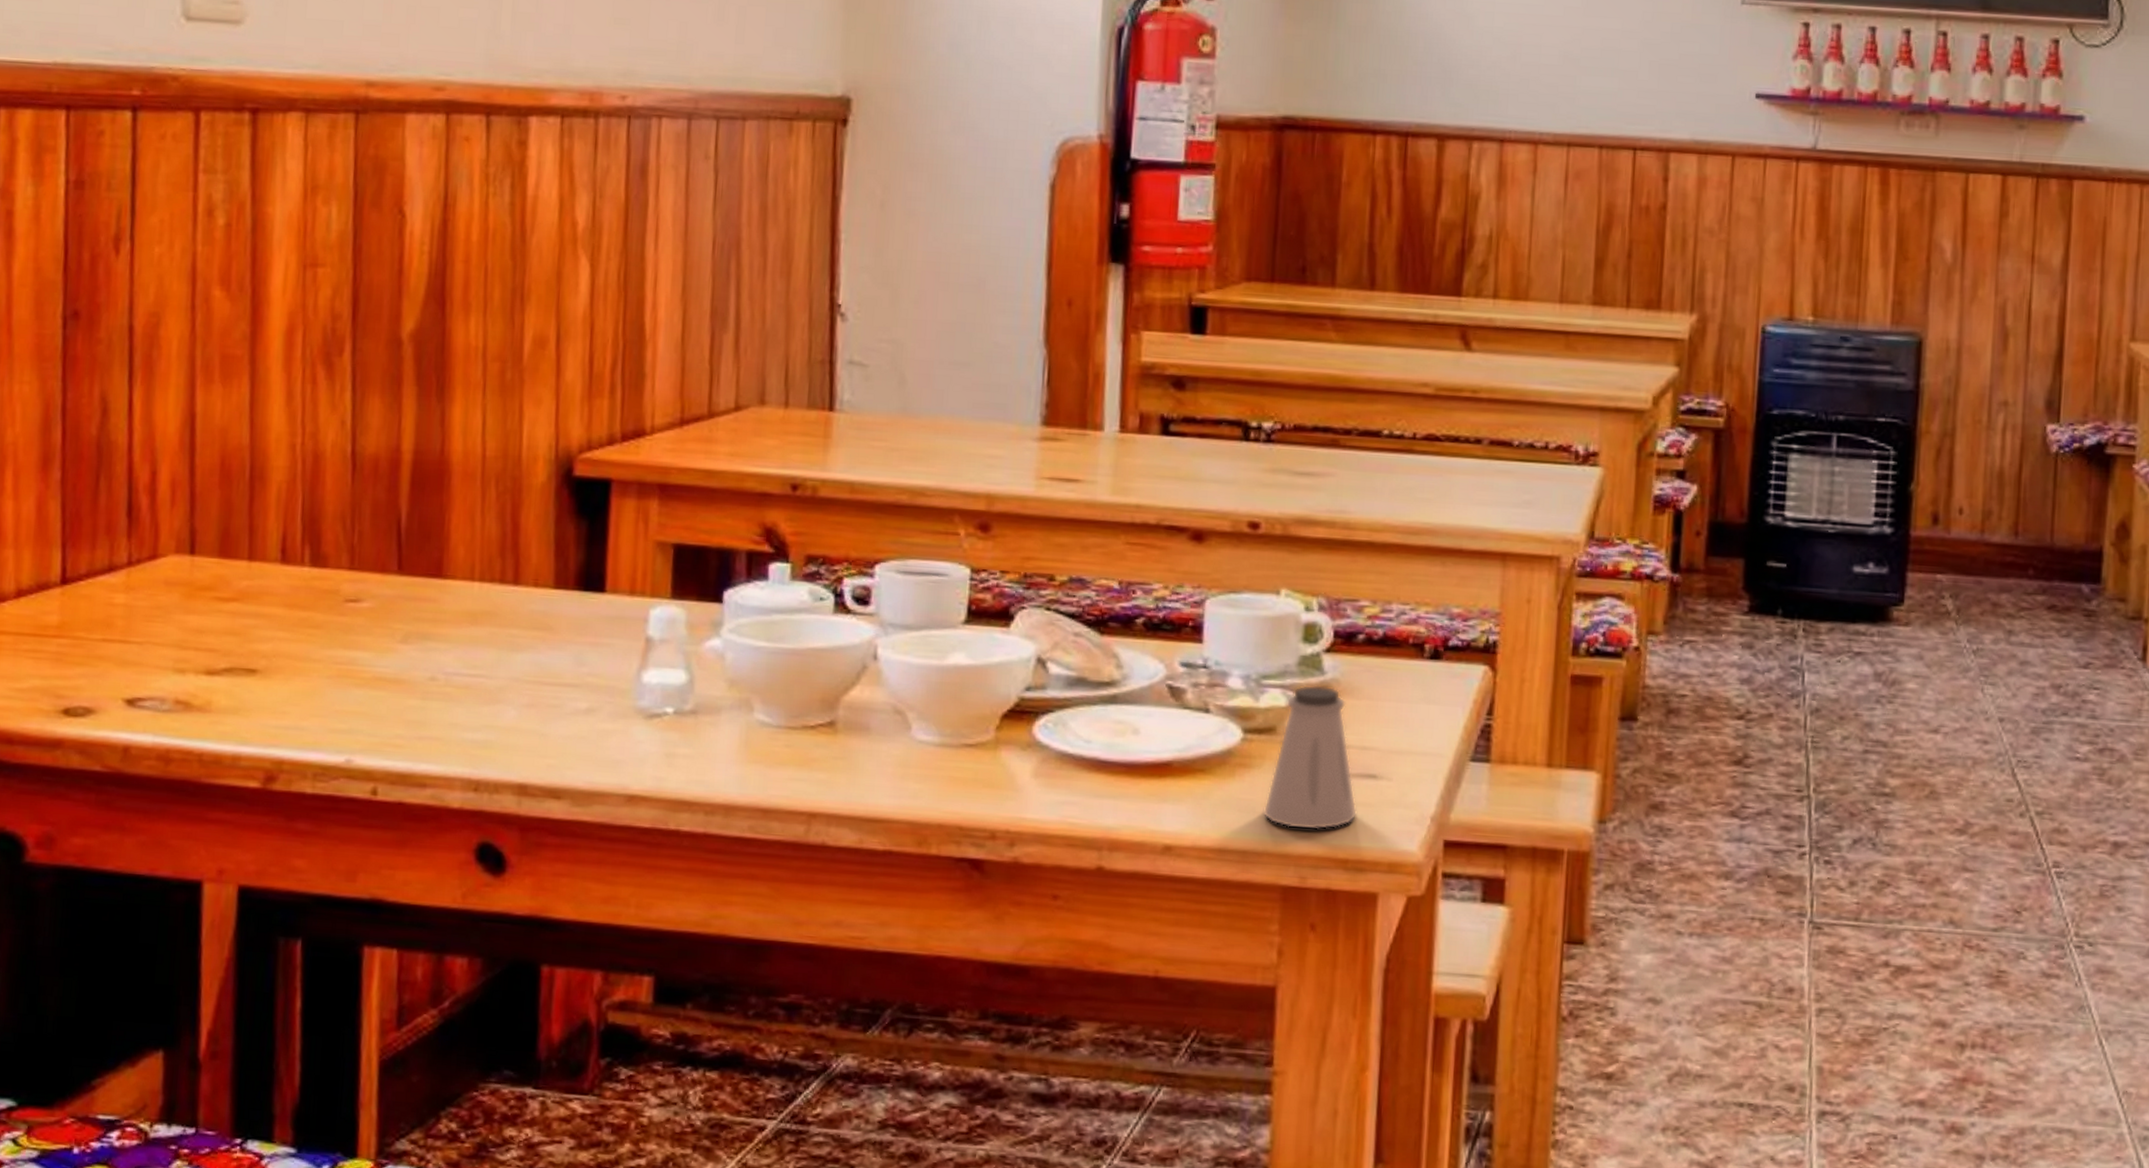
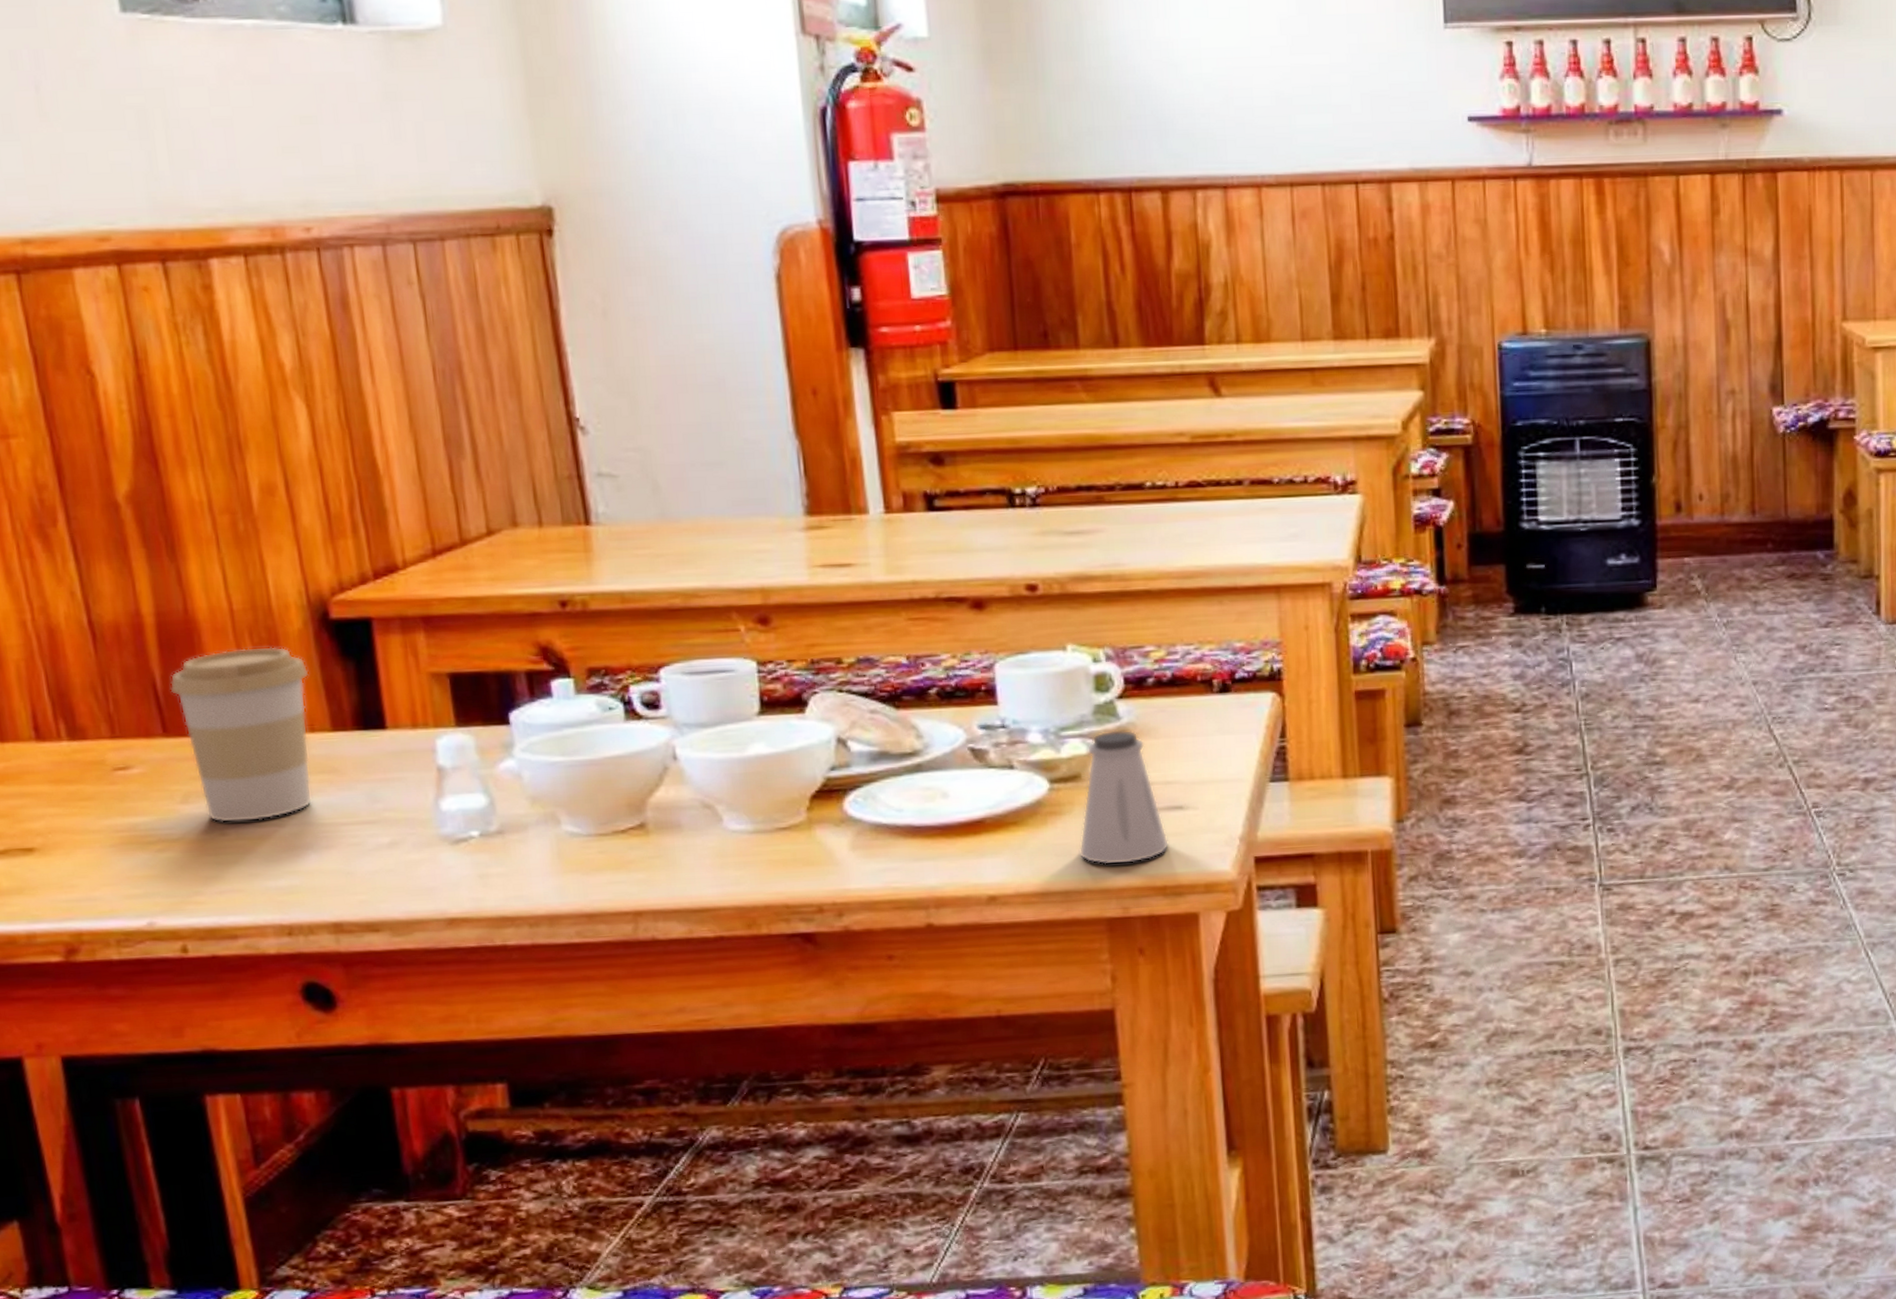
coffee cup: none [412,494,544,670] -> present [169,646,312,823]

